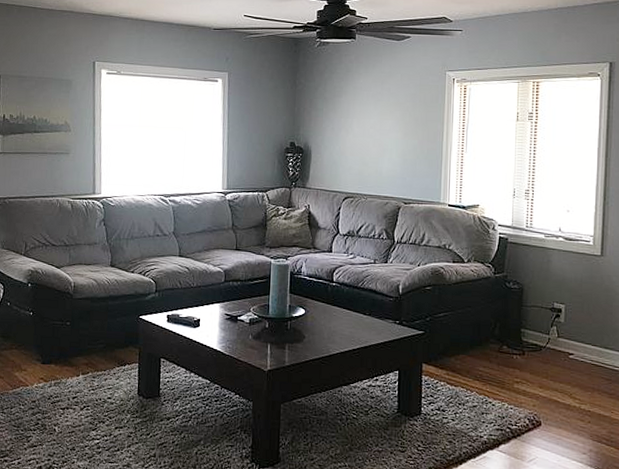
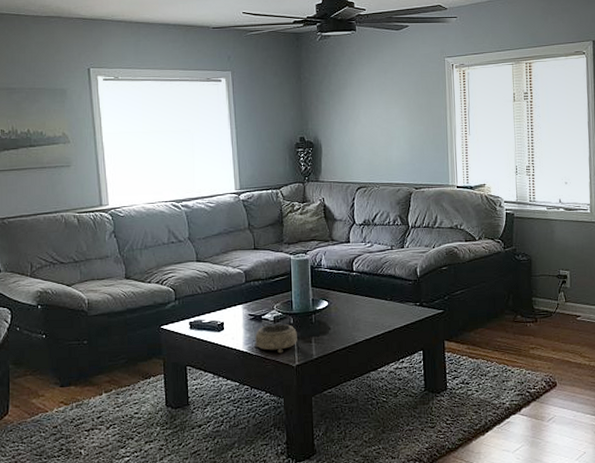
decorative bowl: none [228,326,271,356] -> present [254,324,297,353]

